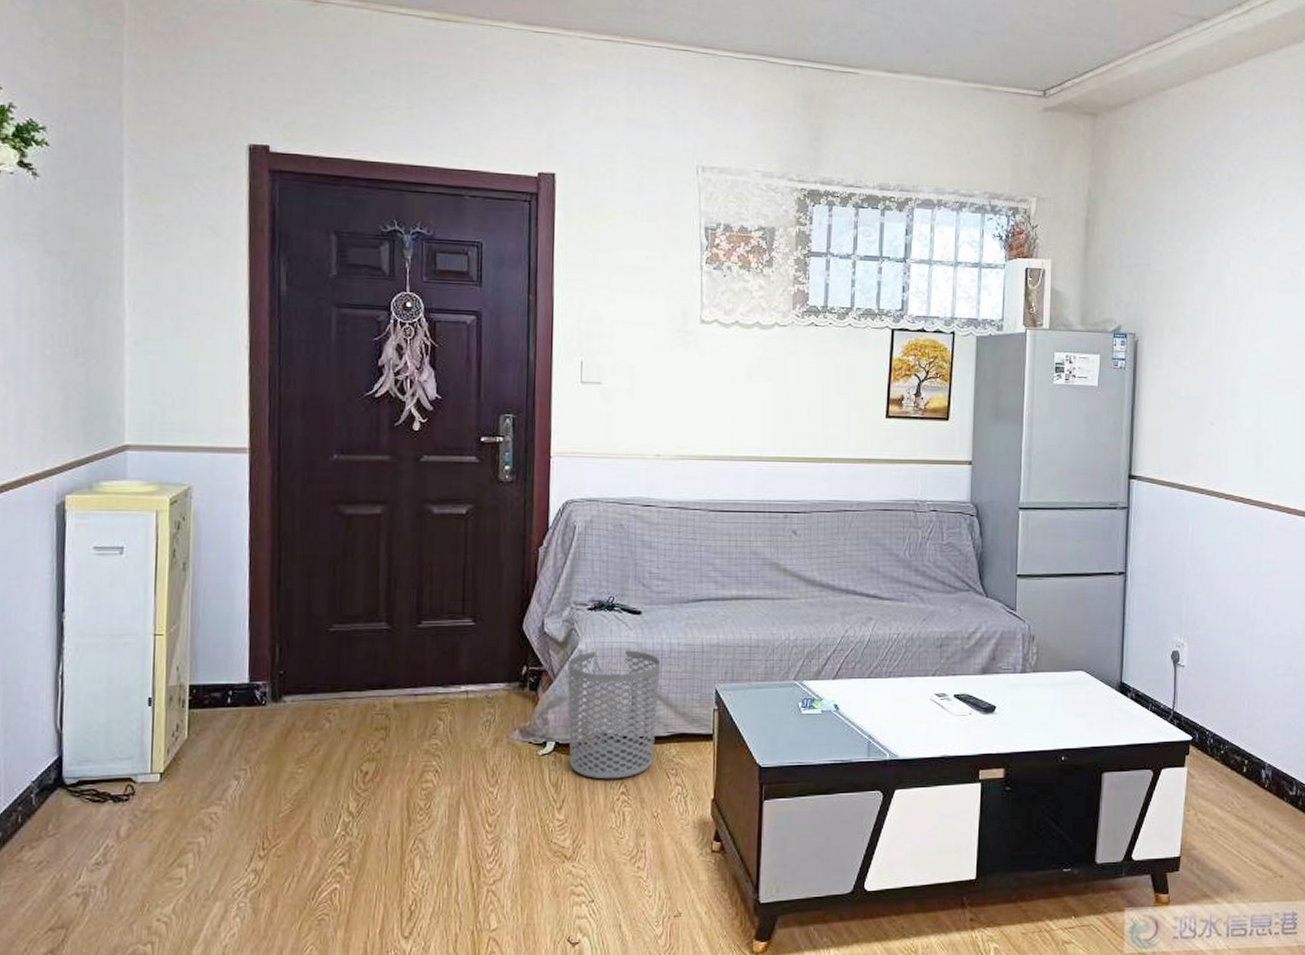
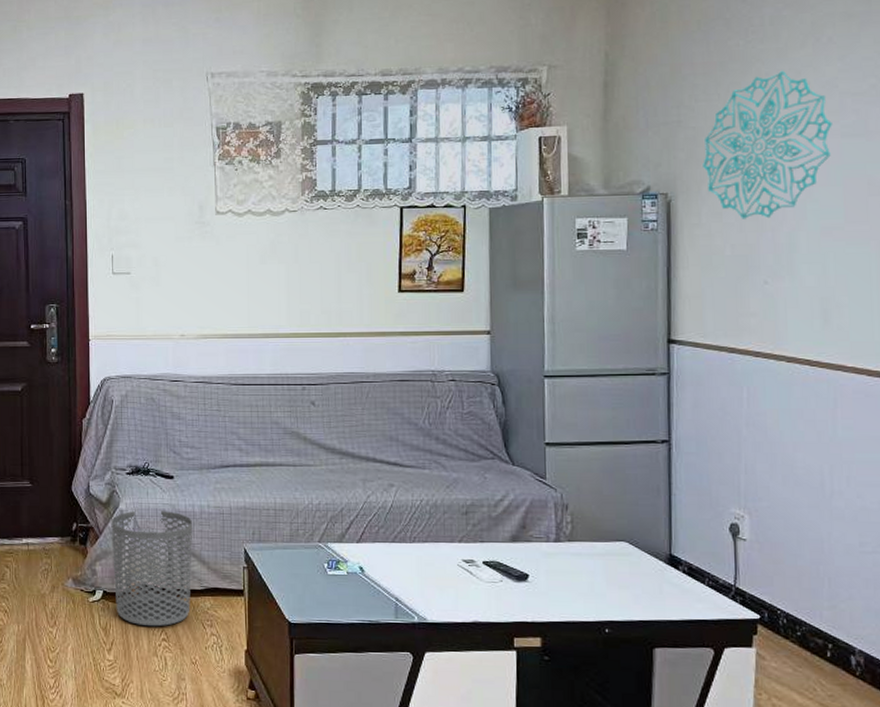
wall decoration: none [1166,224,1272,364] -> present [703,70,832,219]

